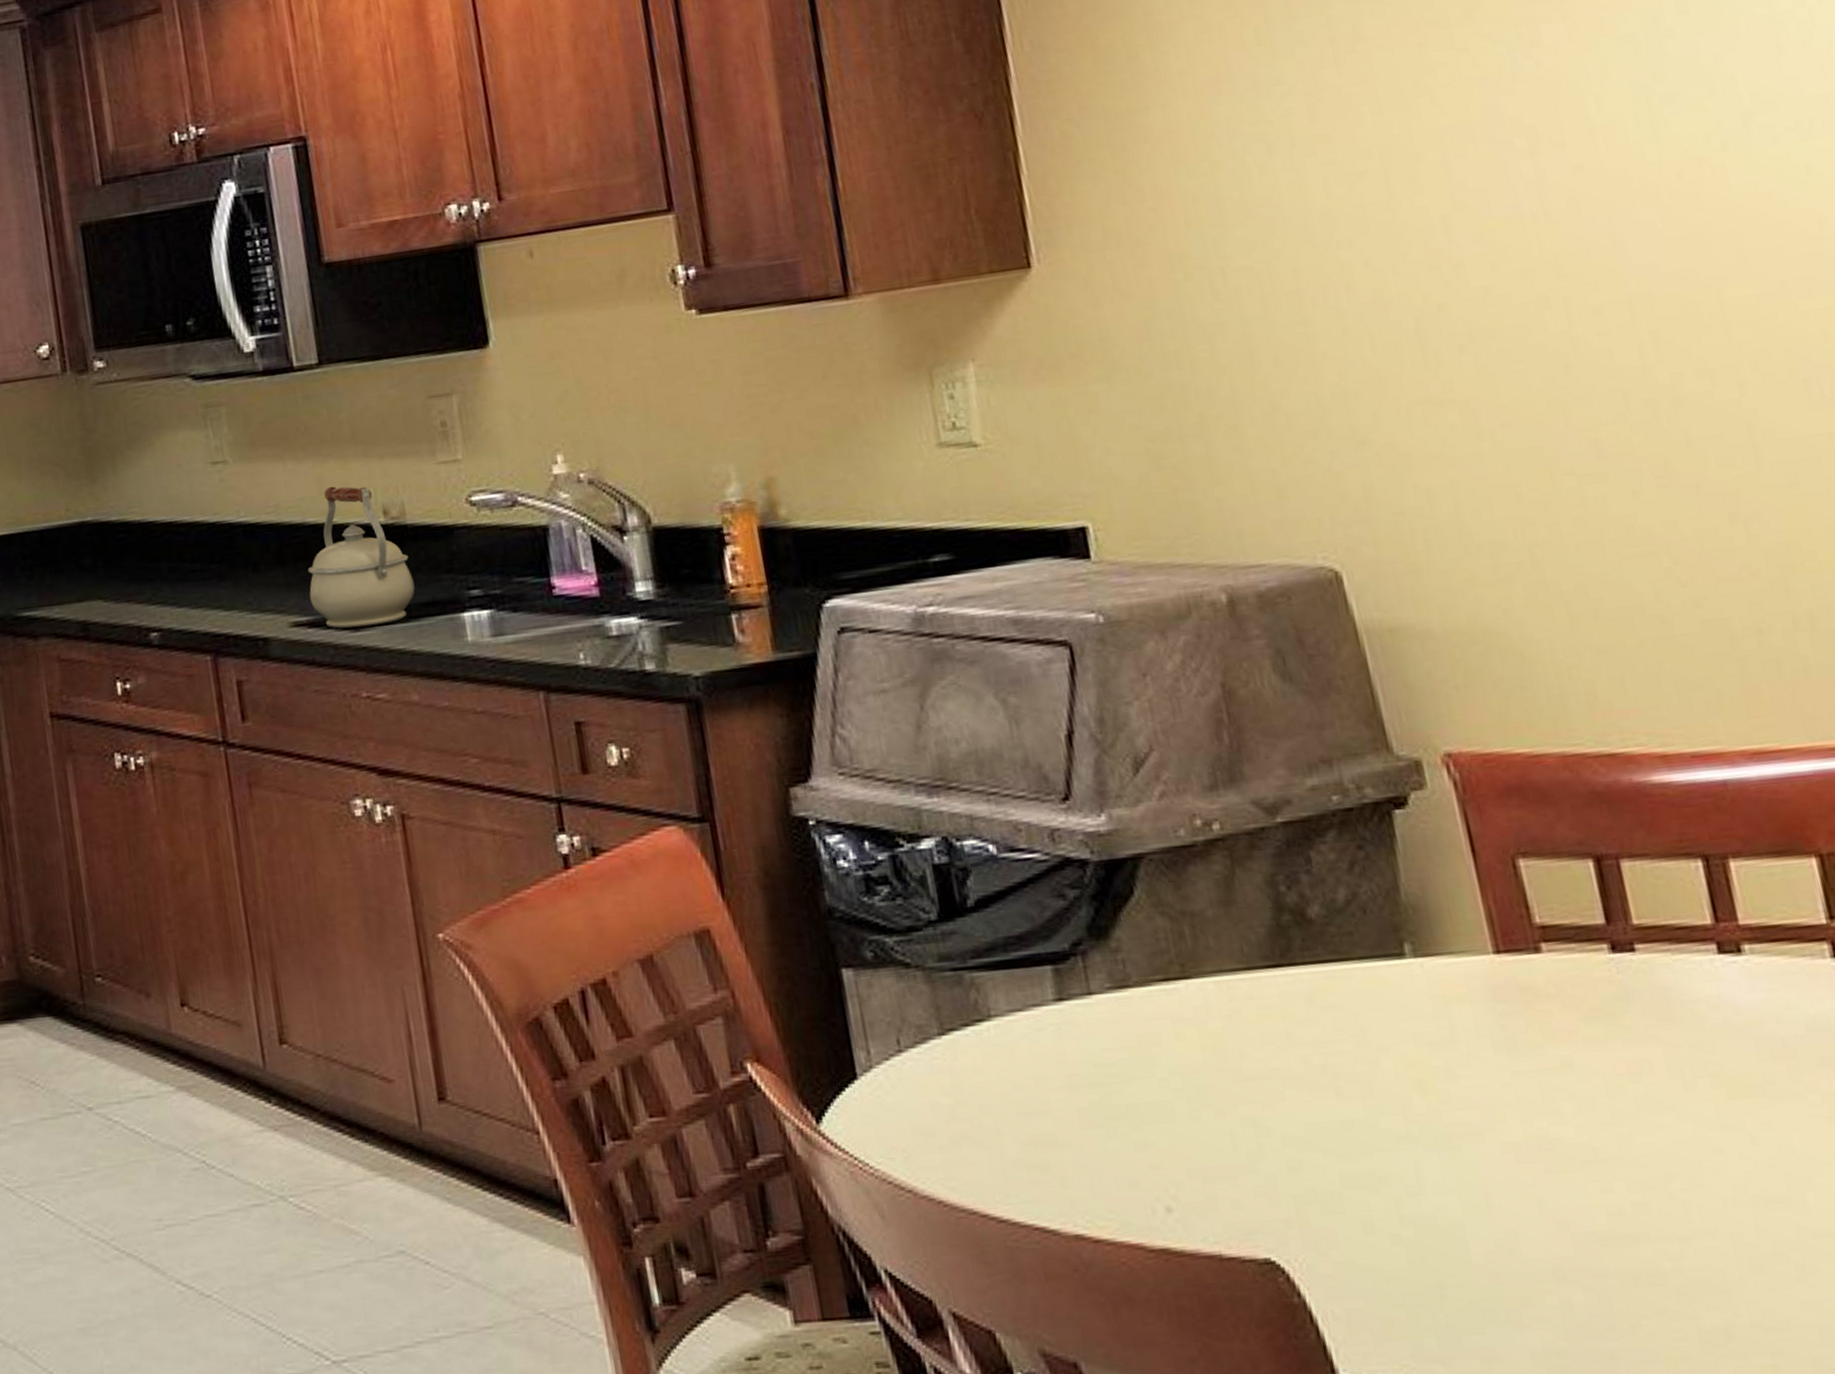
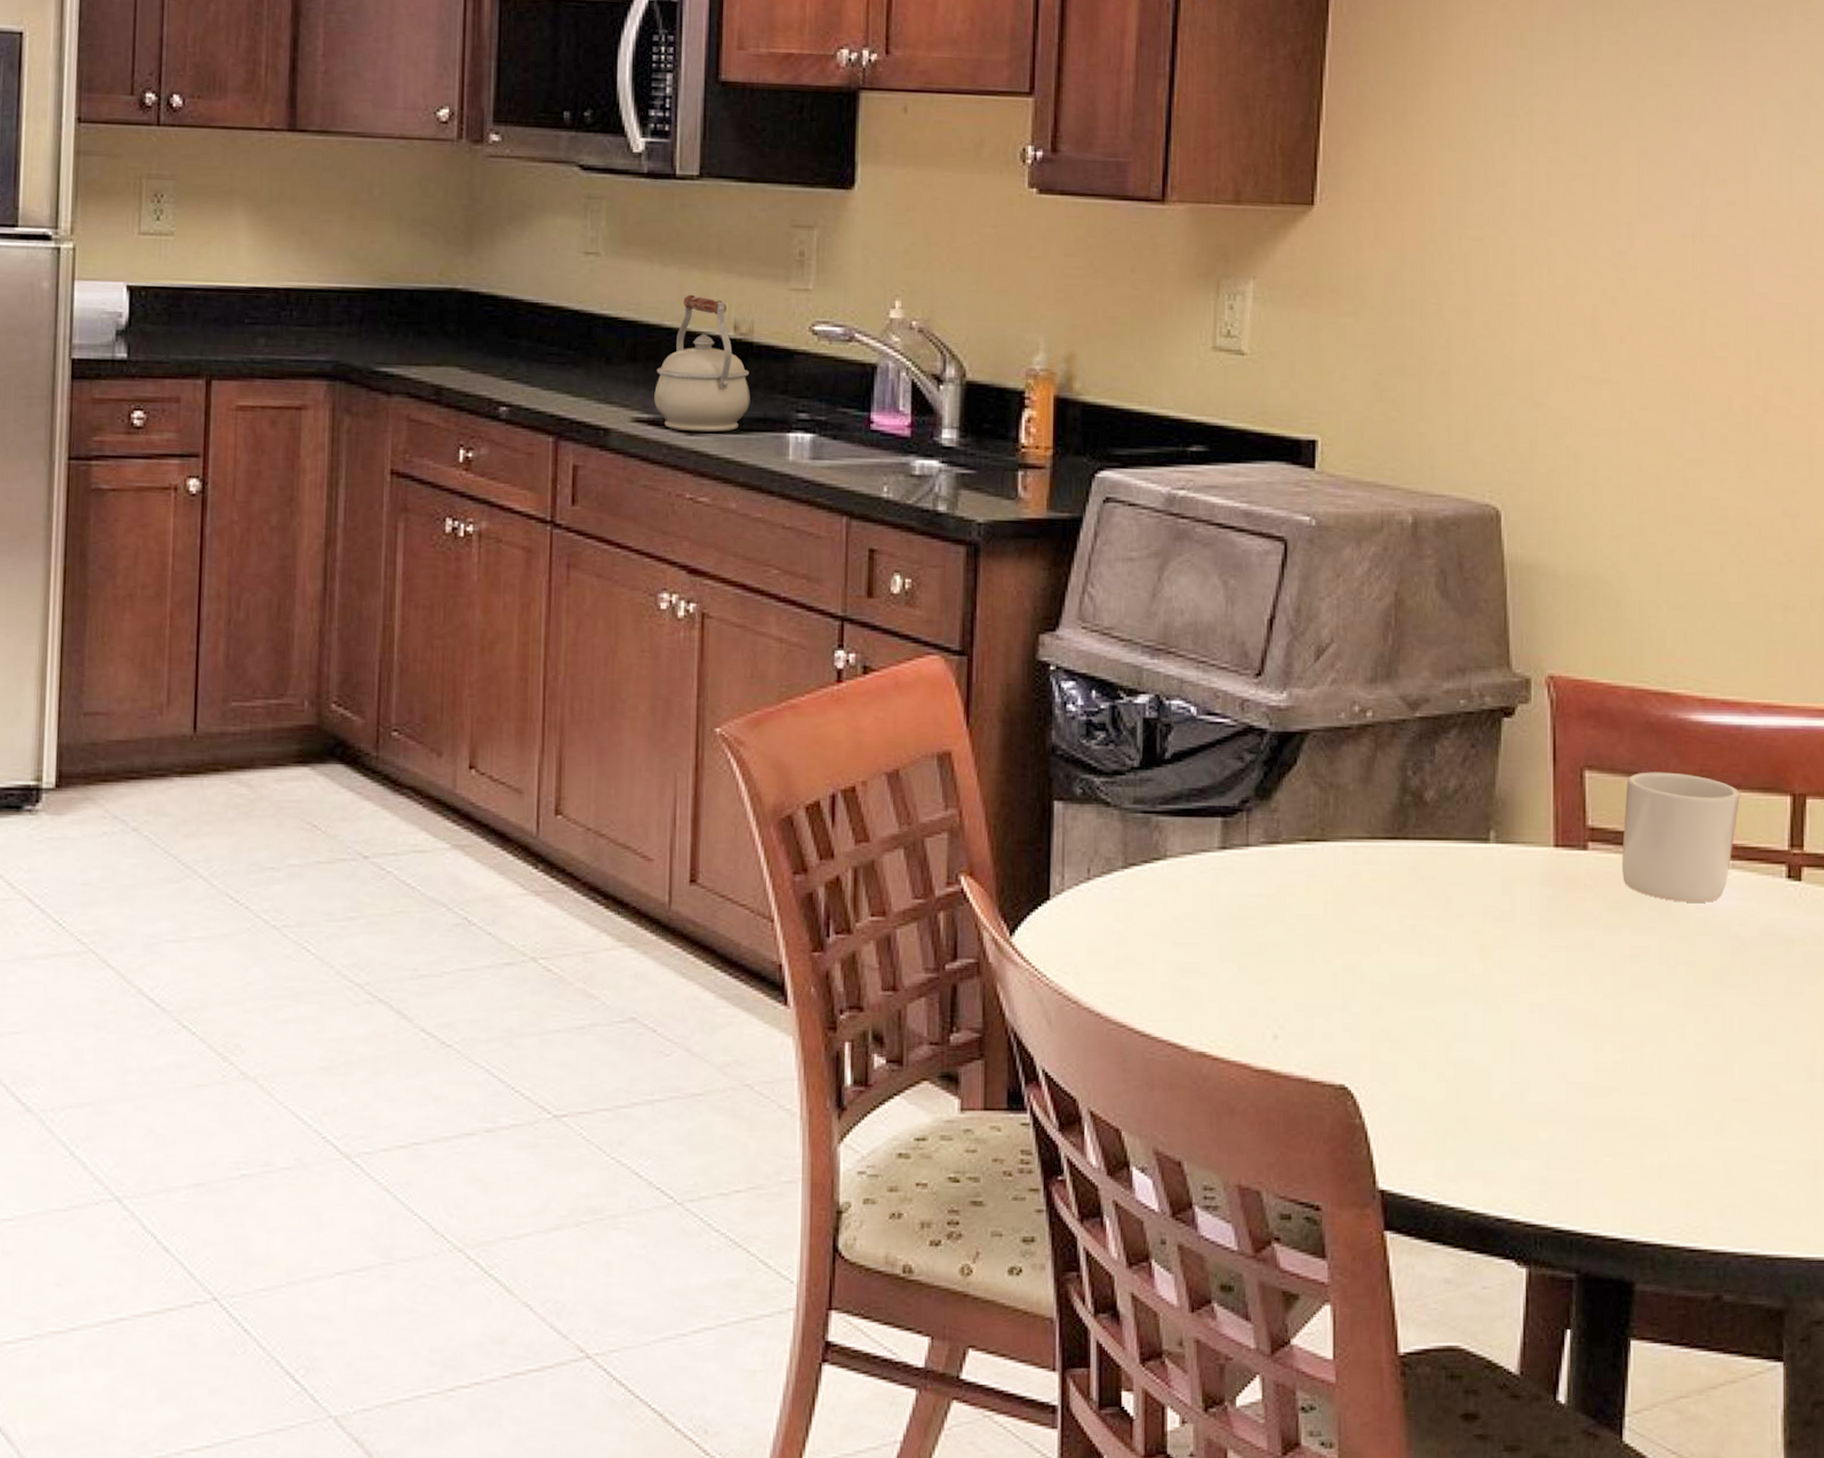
mug: none [1578,847,1747,1002] -> present [1621,772,1740,902]

